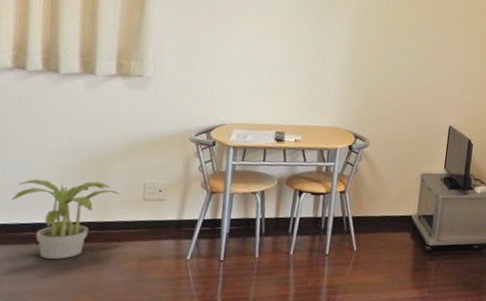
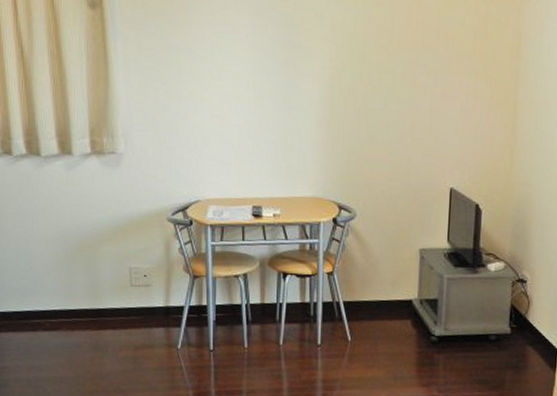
potted plant: present [11,179,119,259] -> none [17,266,107,347]

